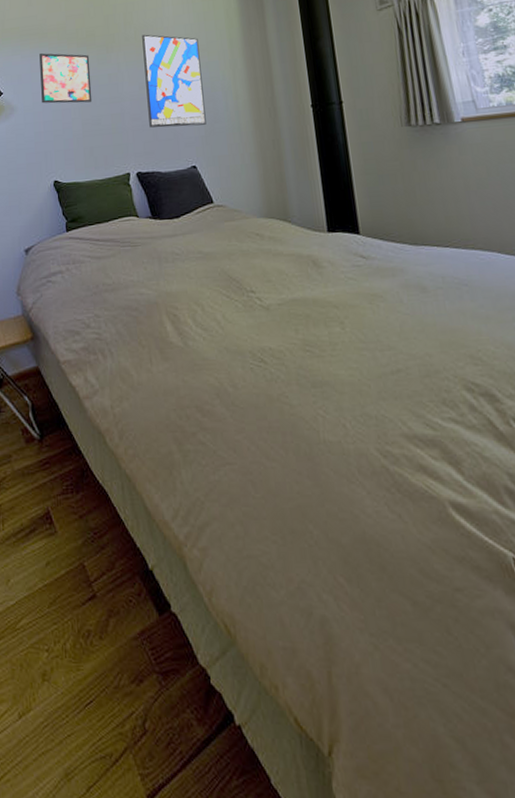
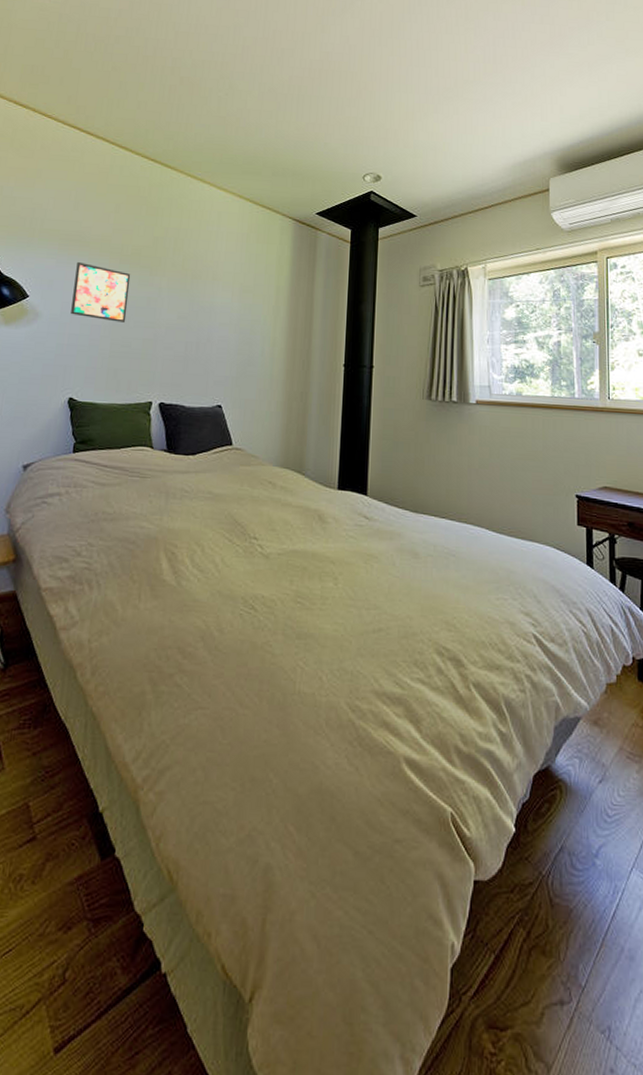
wall art: present [142,34,206,128] -> none [181,264,246,366]

